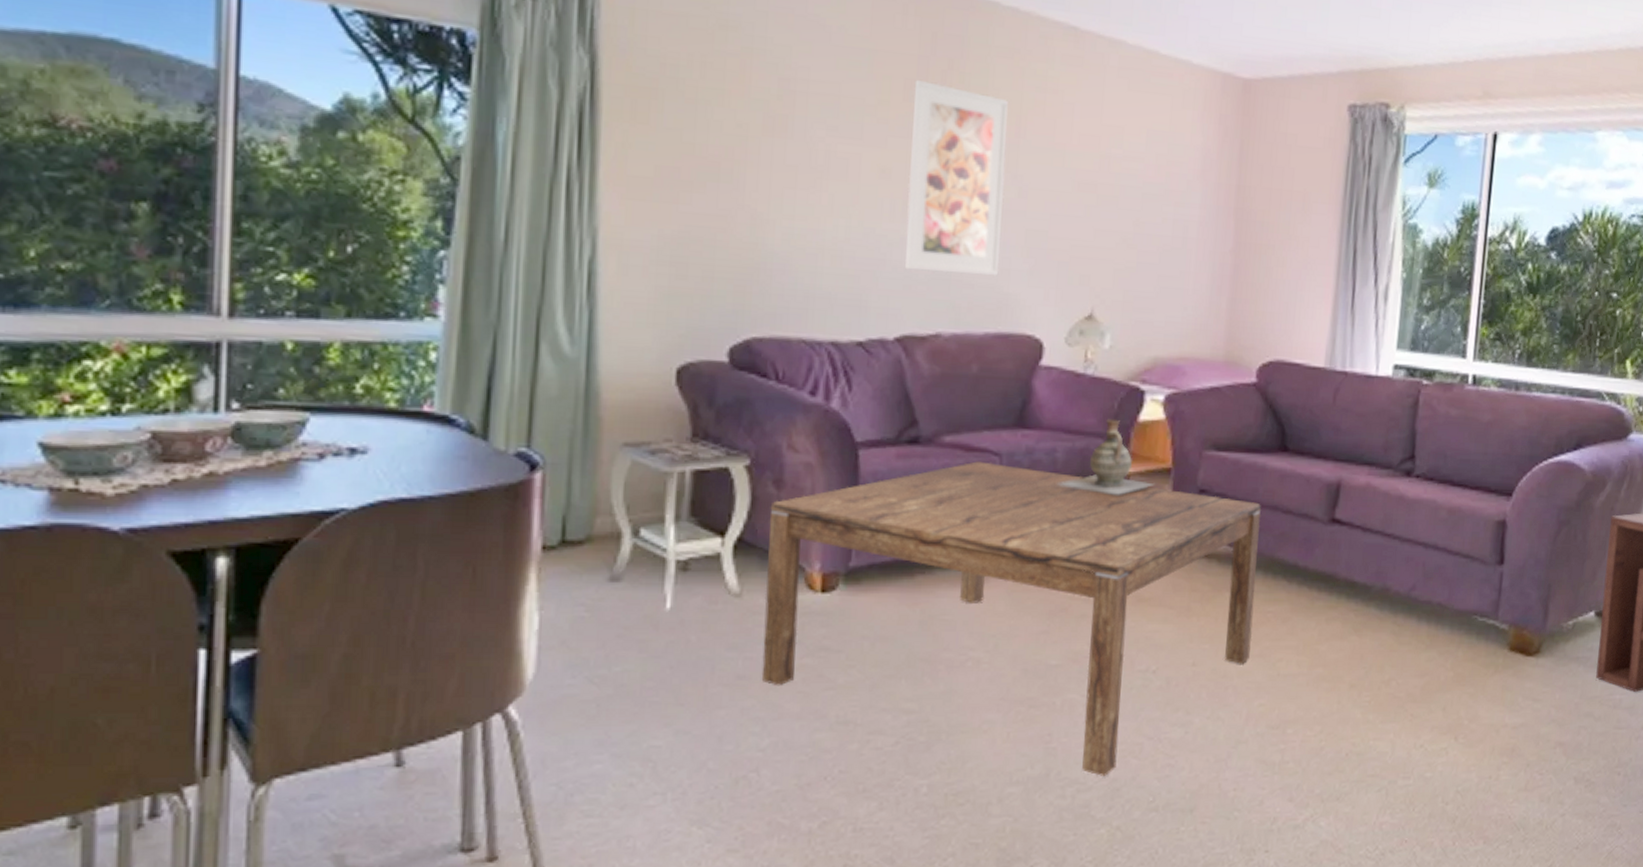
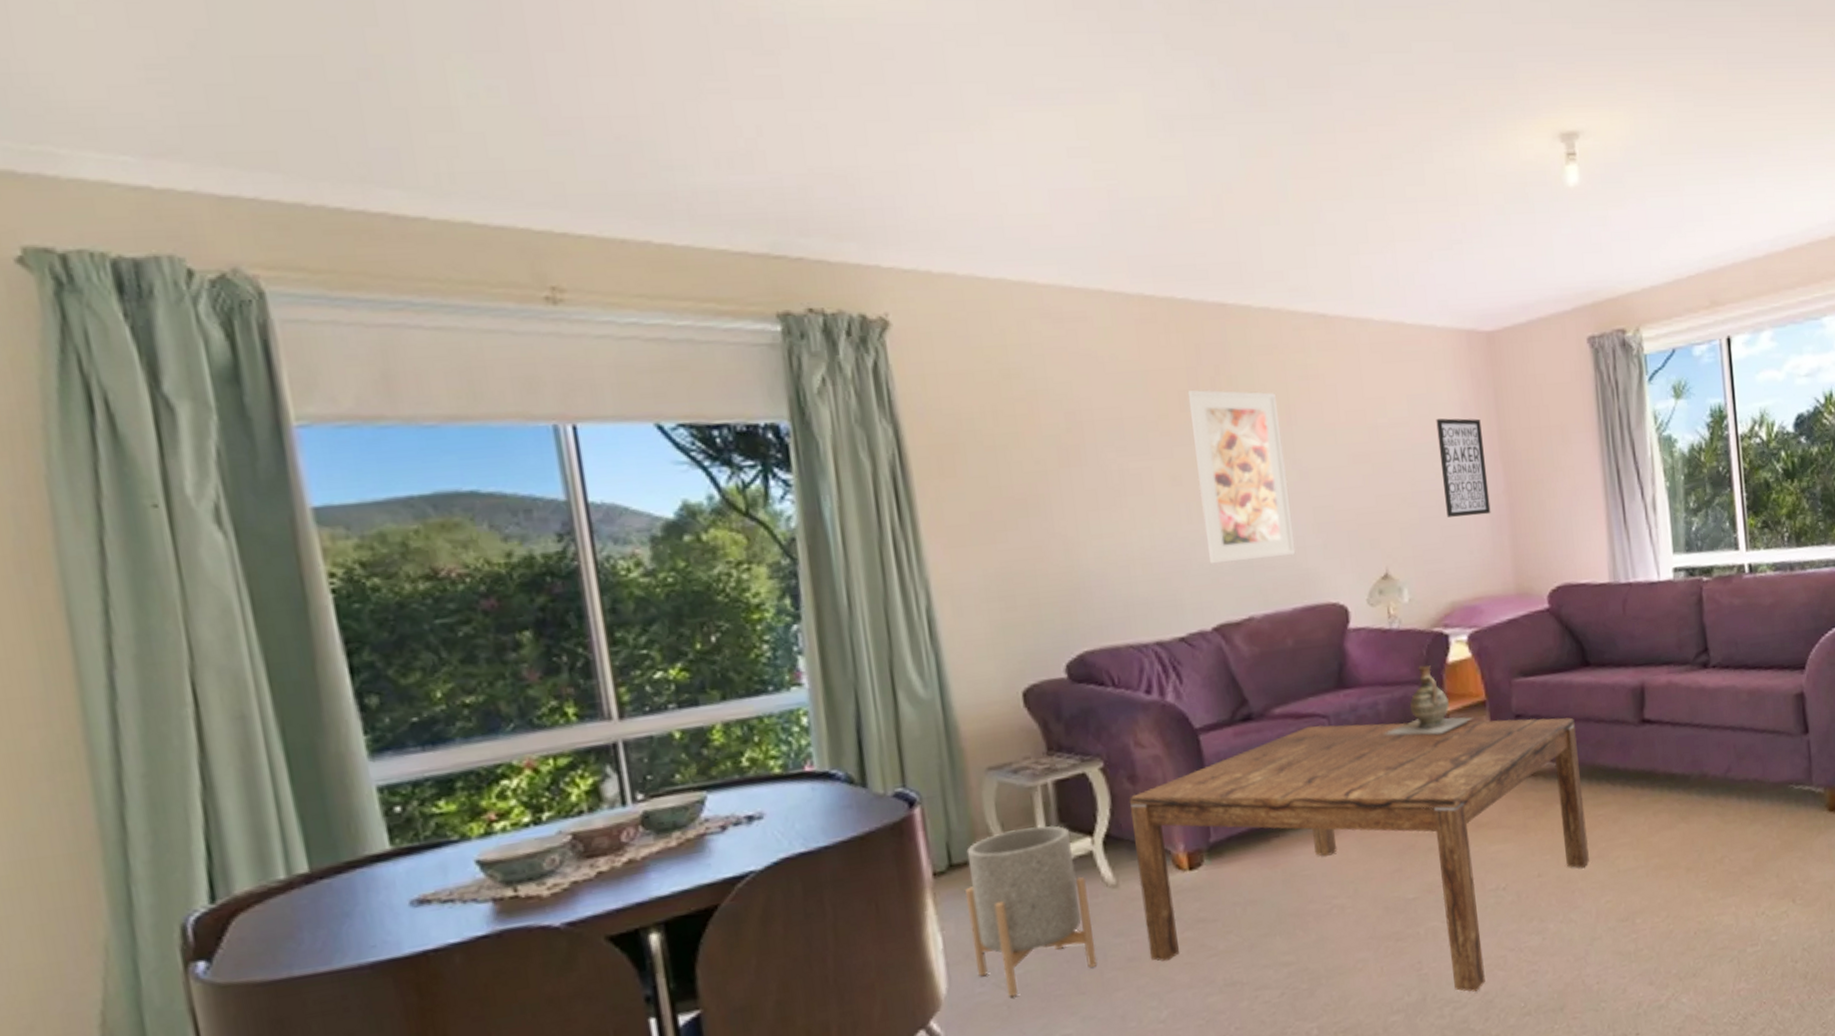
planter: none [570,515,708,695] -> present [965,825,1098,997]
wall art: none [1166,161,1220,272] -> present [1436,418,1491,517]

